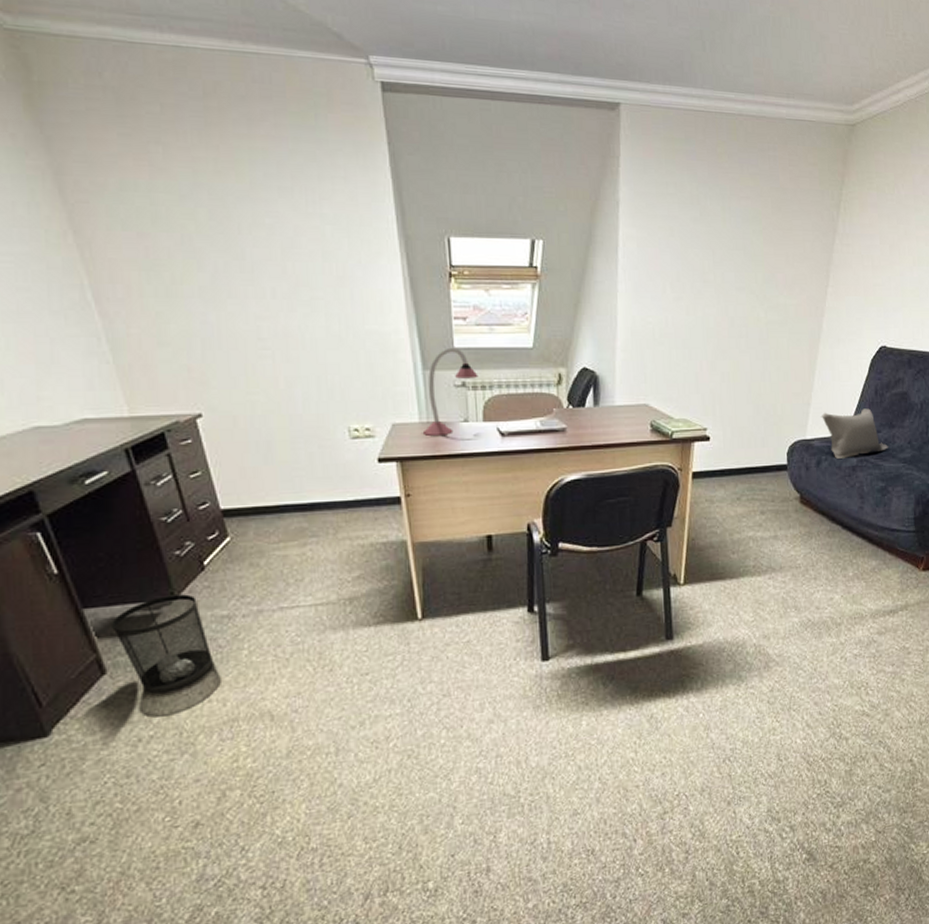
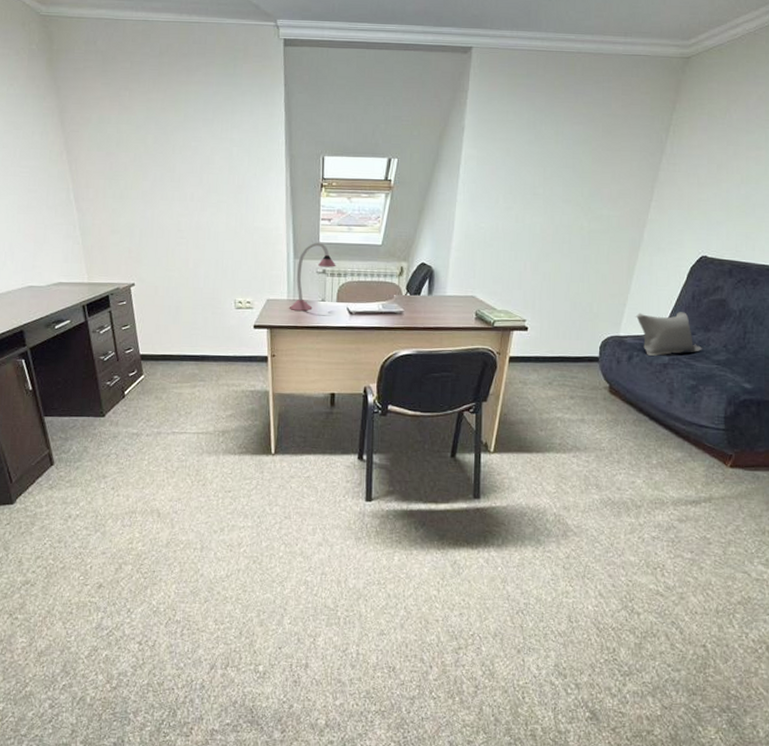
waste bin: present [112,594,213,694] -> none [61,414,123,485]

